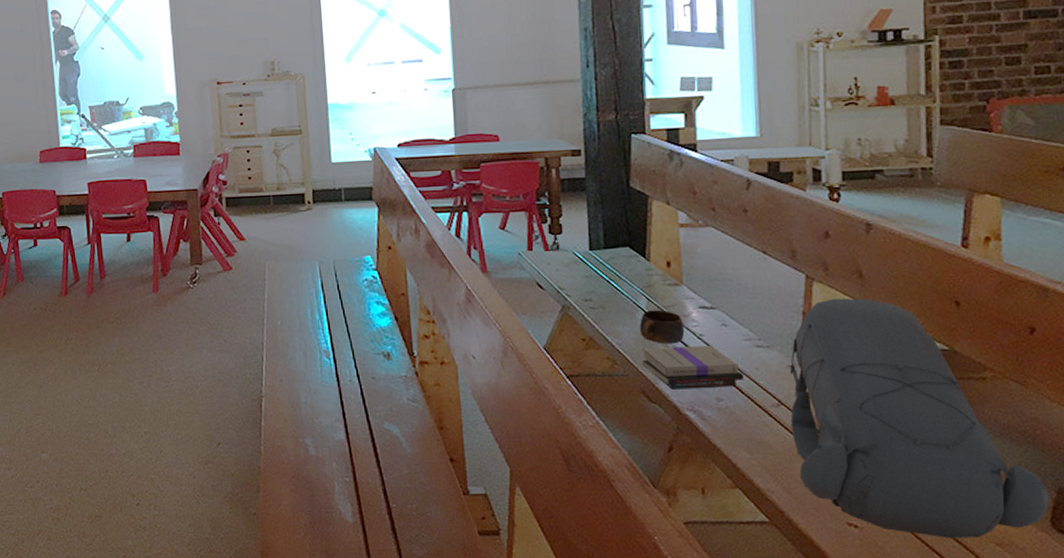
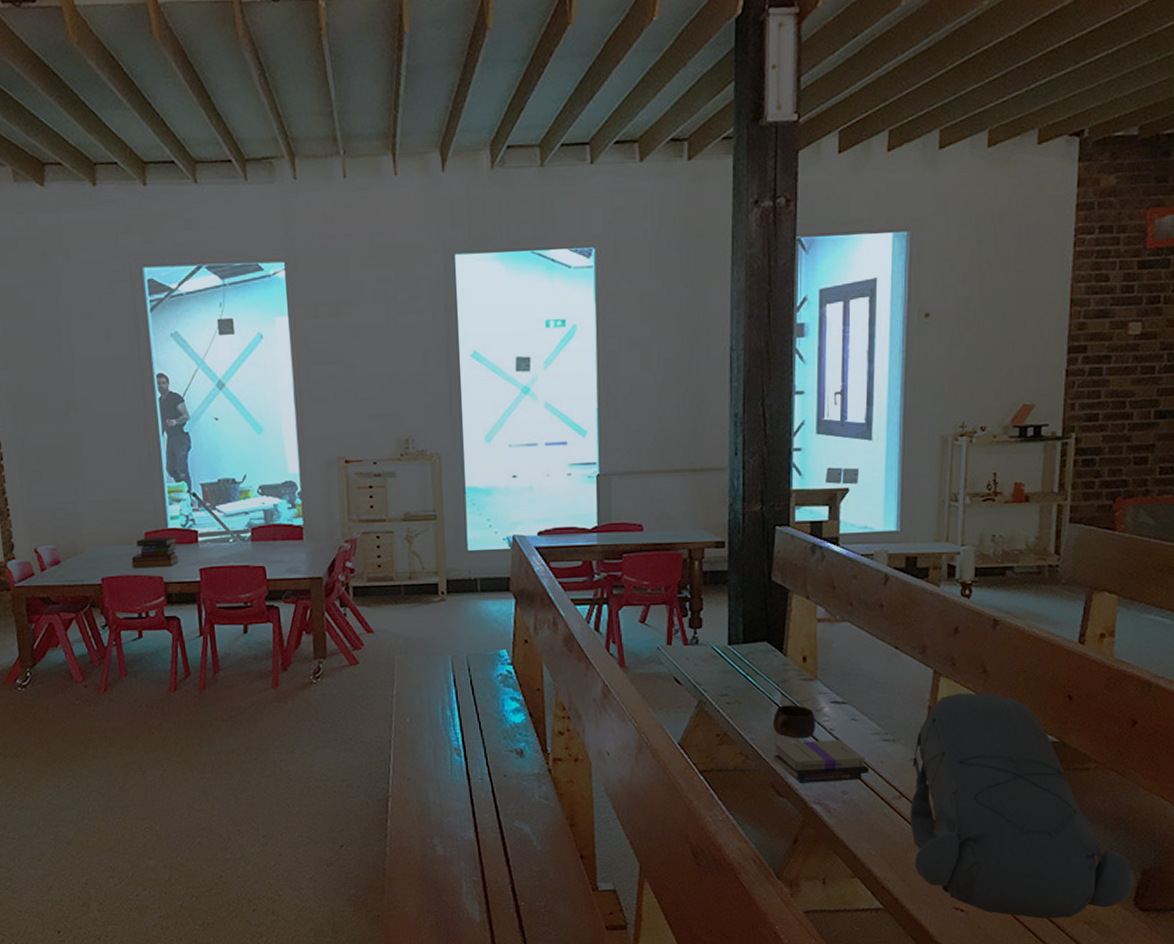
books: none [28,154,70,183] -> present [131,537,179,568]

